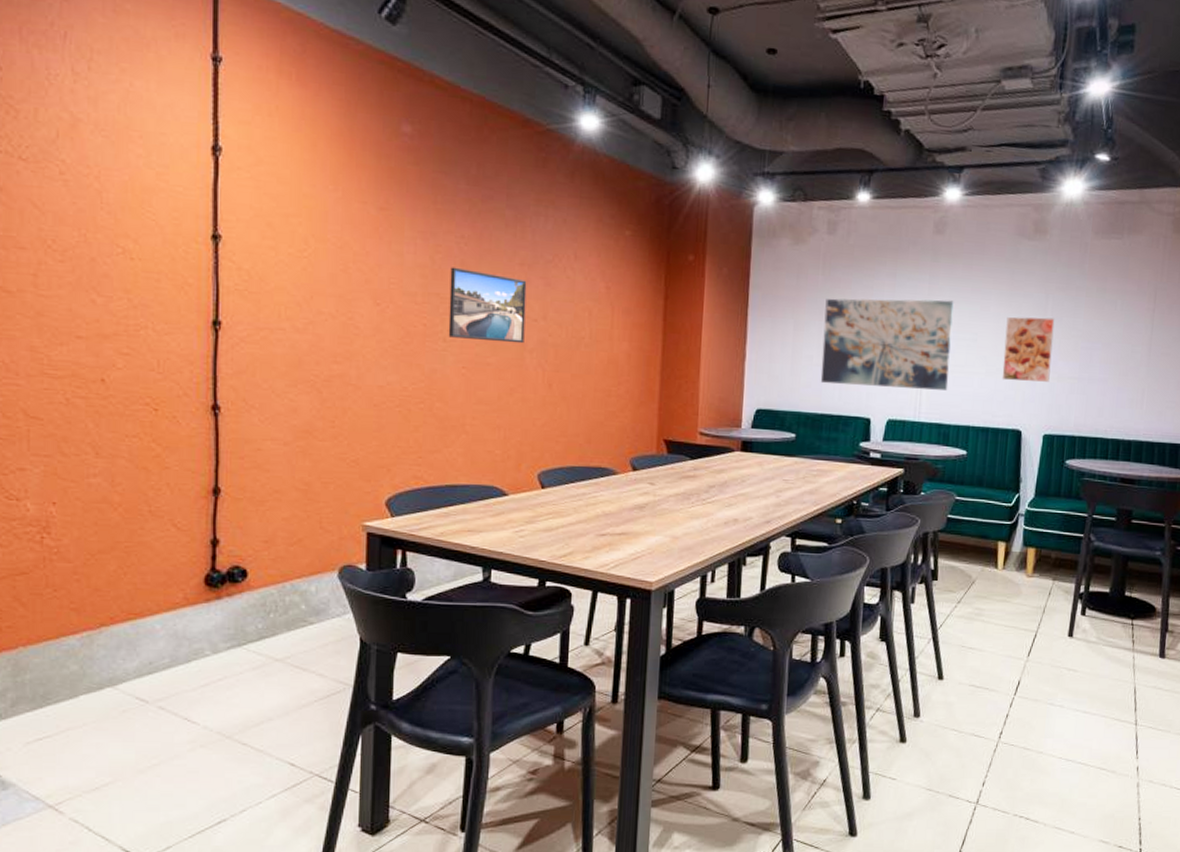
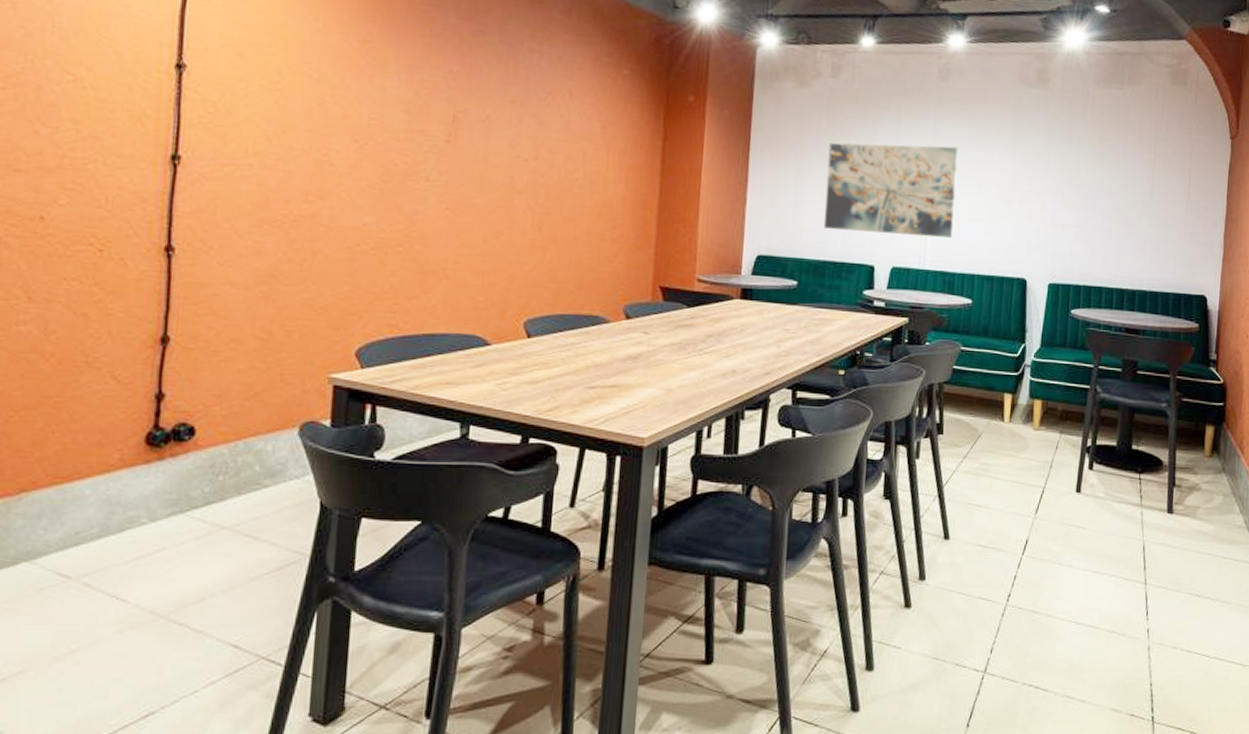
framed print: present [448,267,527,344] -> none [431,103,518,185]
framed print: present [1002,317,1055,382] -> none [1006,164,1058,230]

